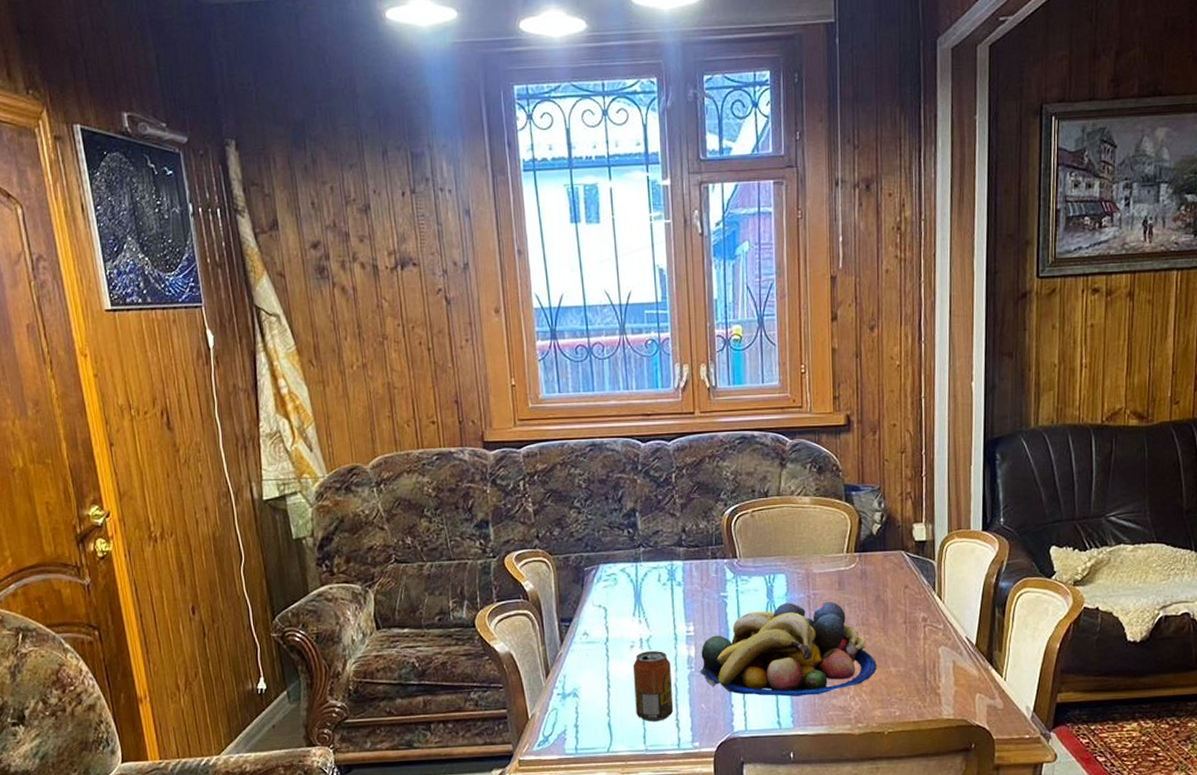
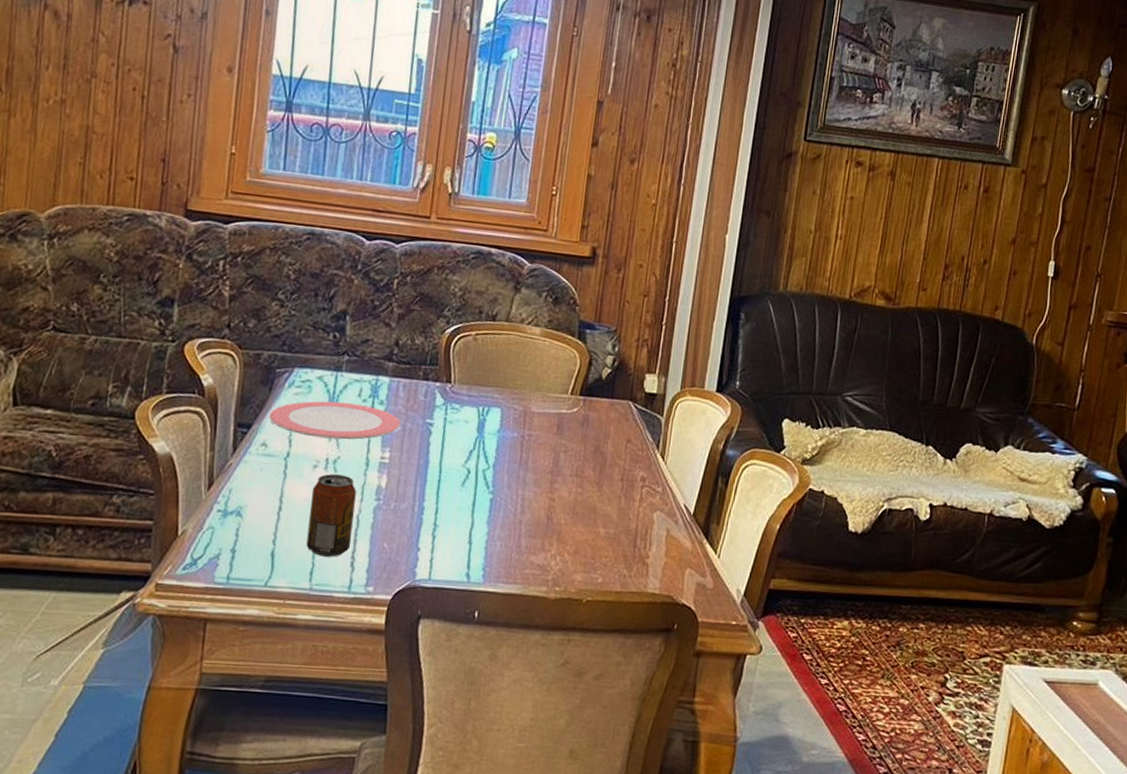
plate: none [585,588,699,622] -> present [268,400,401,440]
fruit bowl: present [699,602,877,697] -> none [387,440,585,549]

